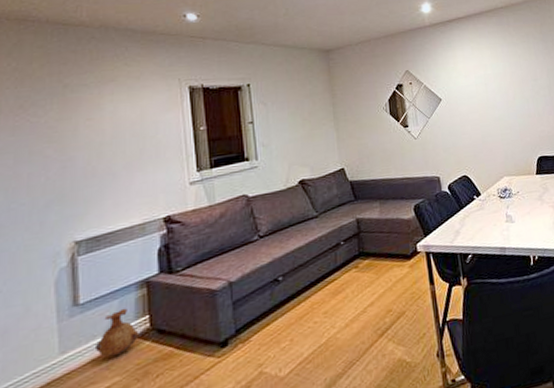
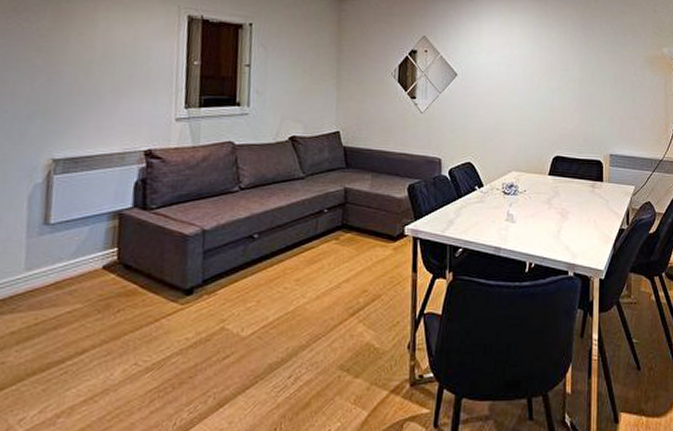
vase: present [96,308,139,357] -> none [61,236,106,282]

